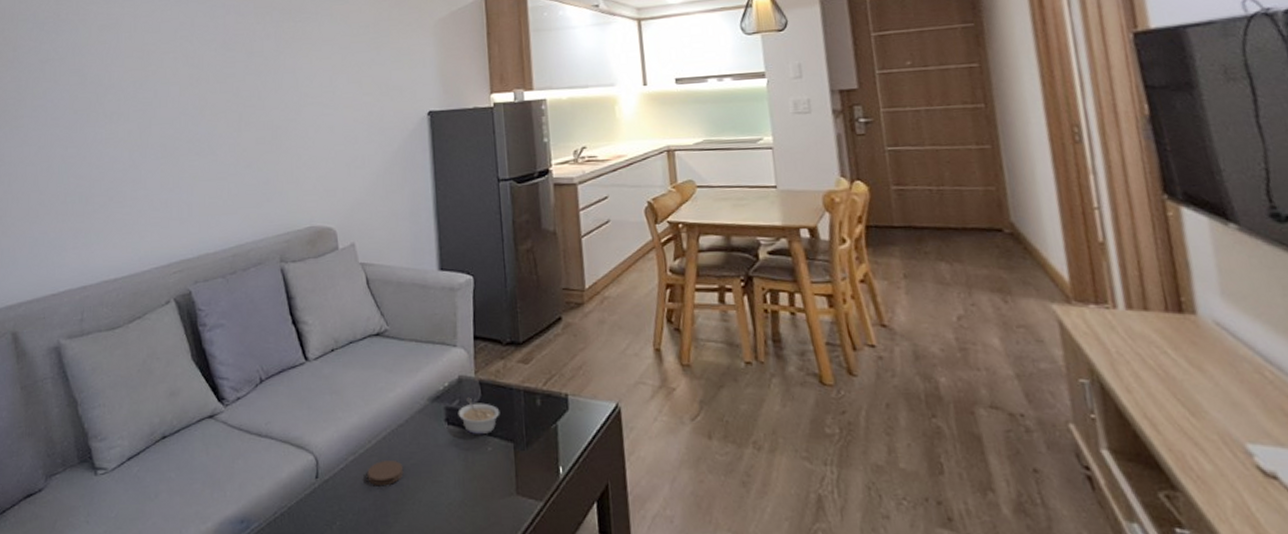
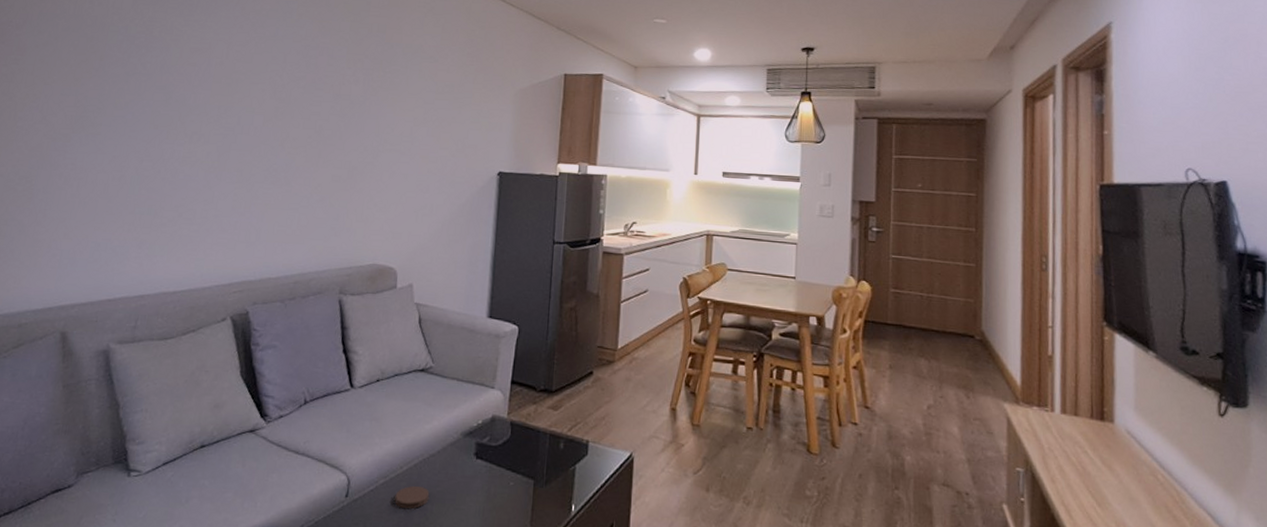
legume: present [458,397,500,435] -> none [487,435,526,471]

